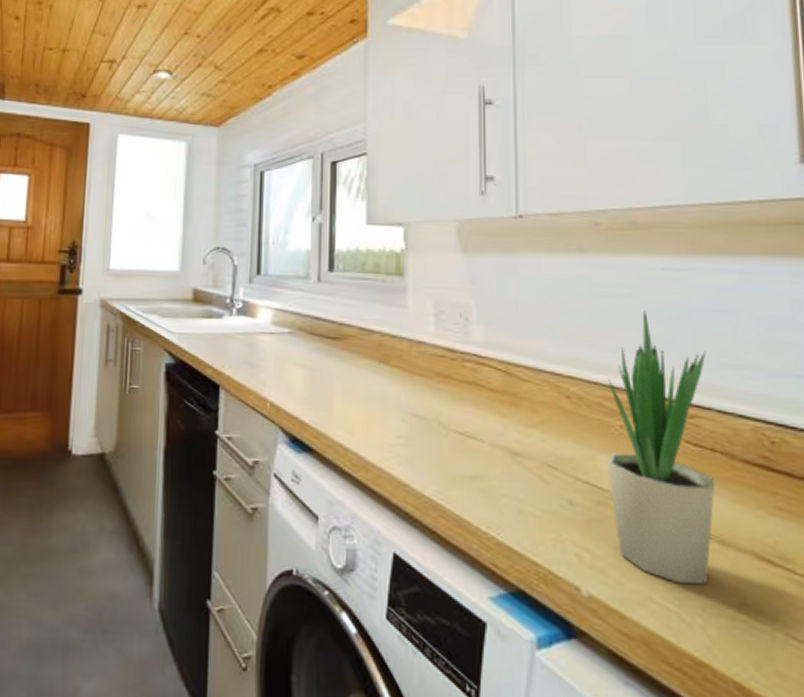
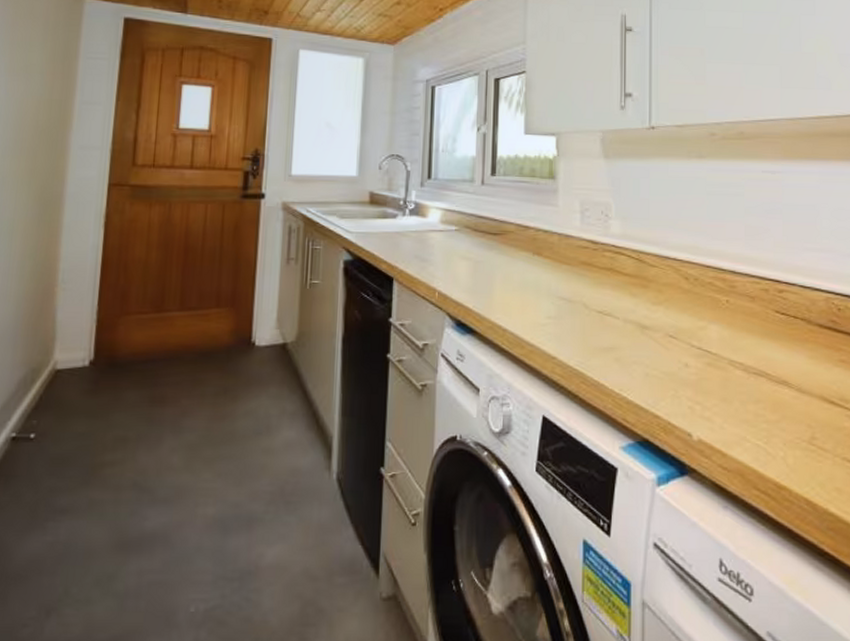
potted plant: present [607,311,715,585] -> none [716,206,796,425]

